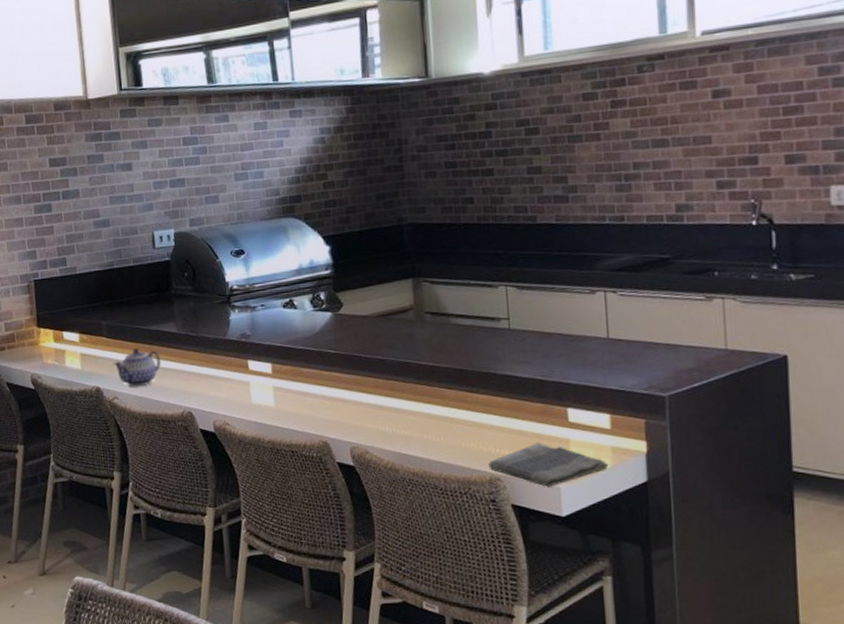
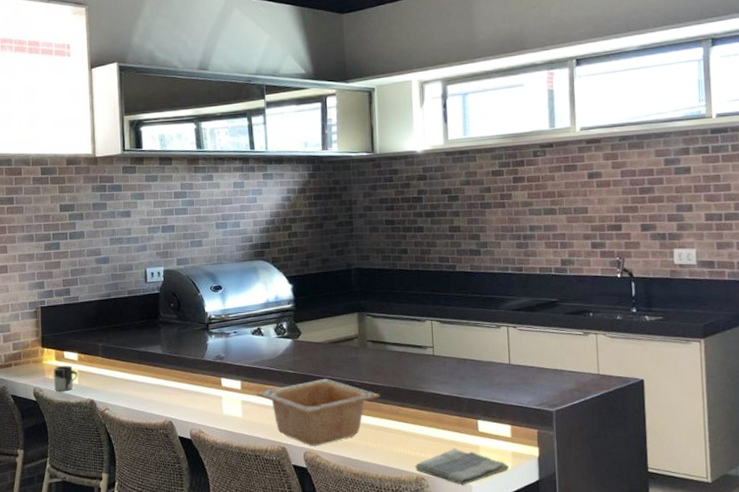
cup: none [52,347,80,378] -> present [53,365,78,391]
teapot: present [114,348,161,387] -> none [107,367,147,400]
serving bowl: none [291,358,443,440] -> present [256,378,380,446]

